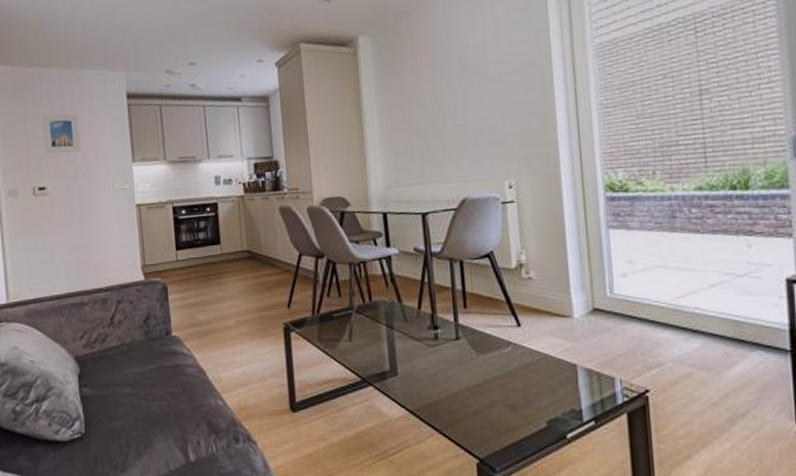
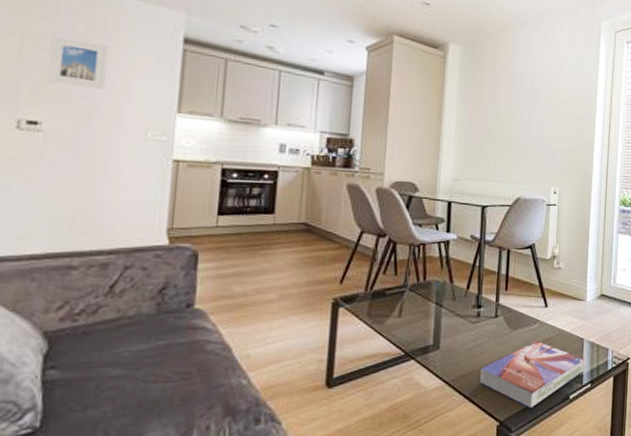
textbook: none [448,367,582,447] -> present [480,341,584,409]

